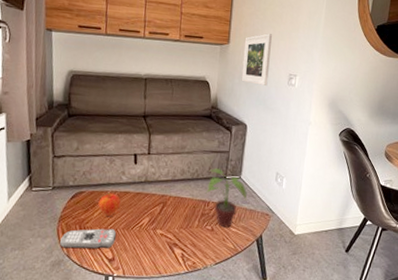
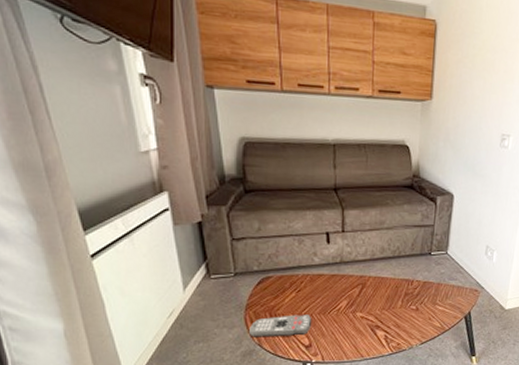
fruit: present [98,193,121,217] -> none [289,277,315,302]
potted plant: present [204,167,248,228] -> none [407,243,455,306]
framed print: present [241,33,273,86] -> none [446,86,483,149]

